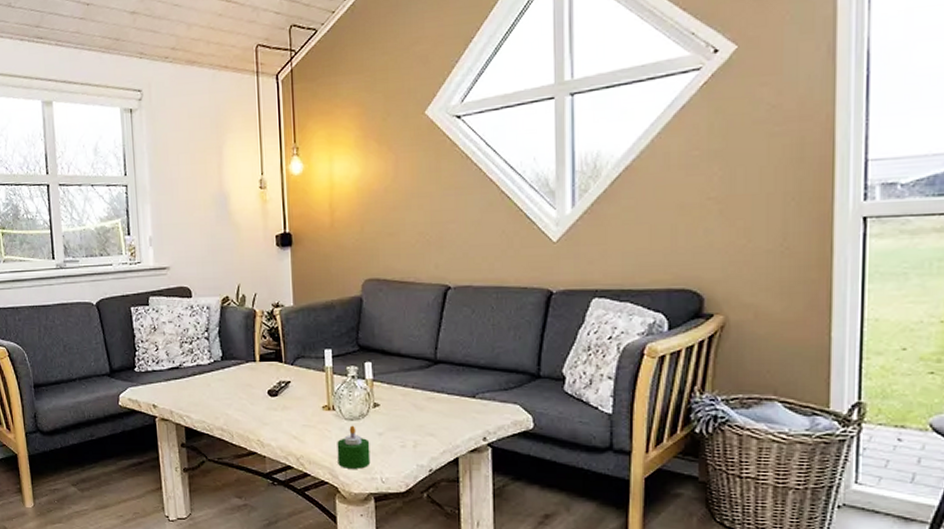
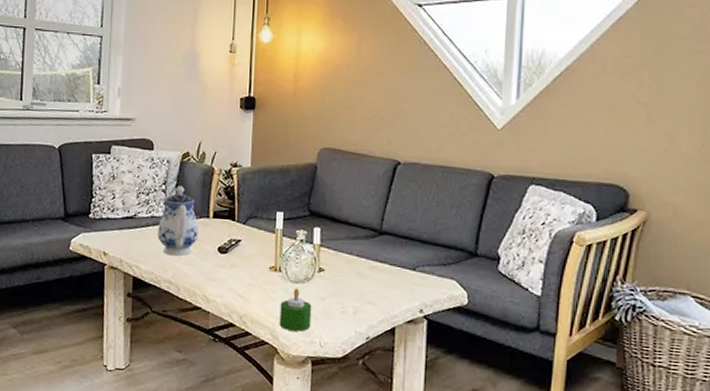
teapot: none [205,331,247,403] -> present [158,186,199,256]

